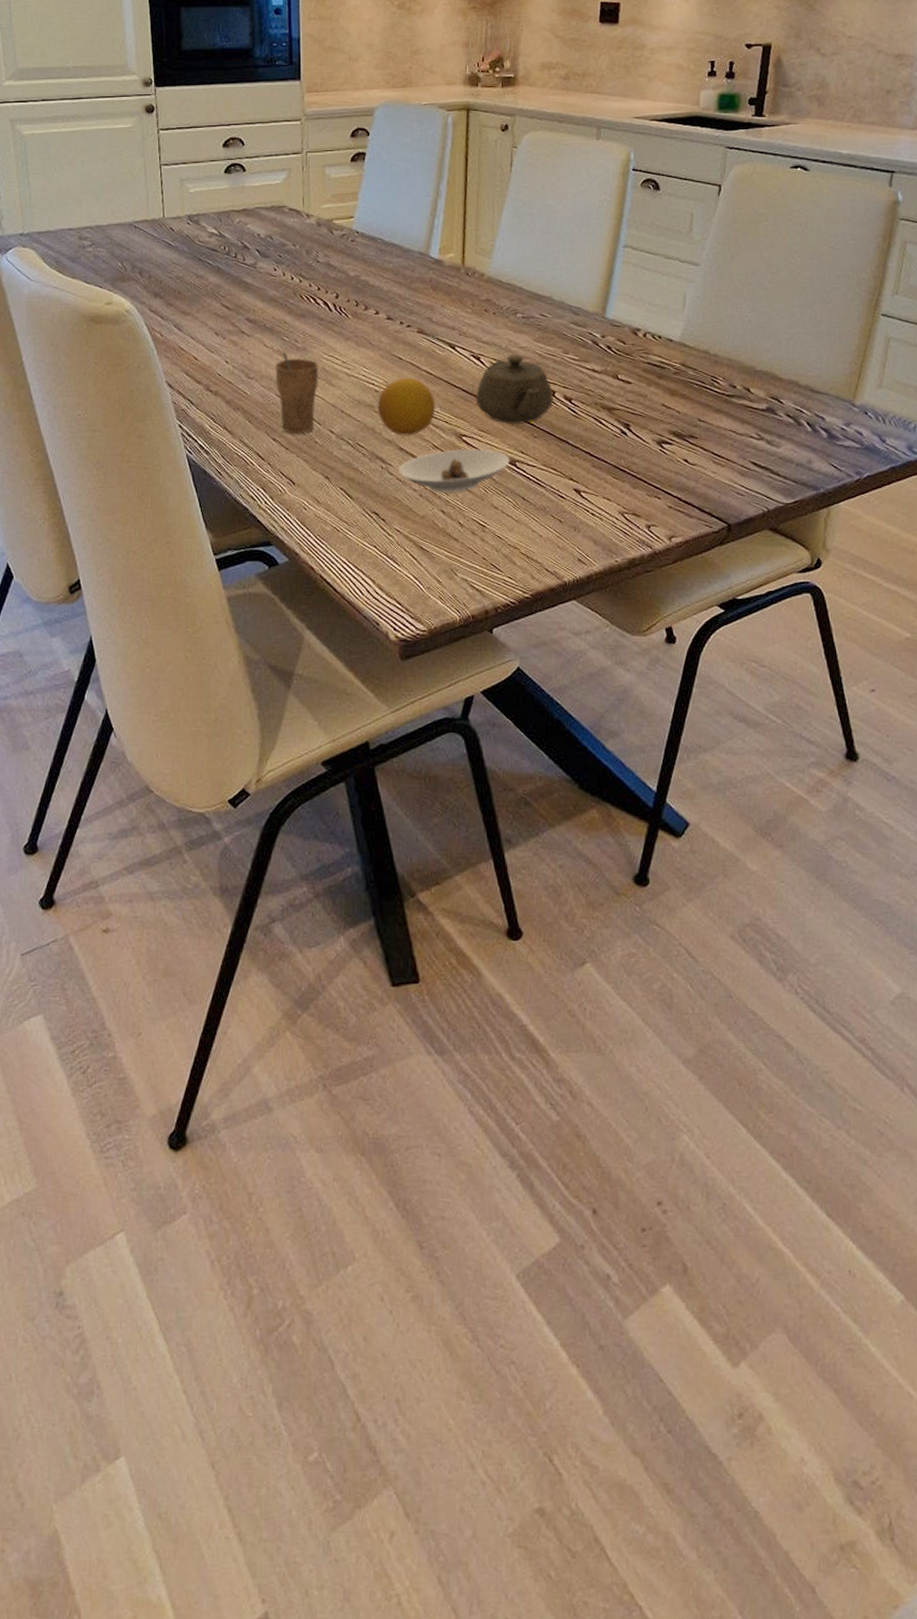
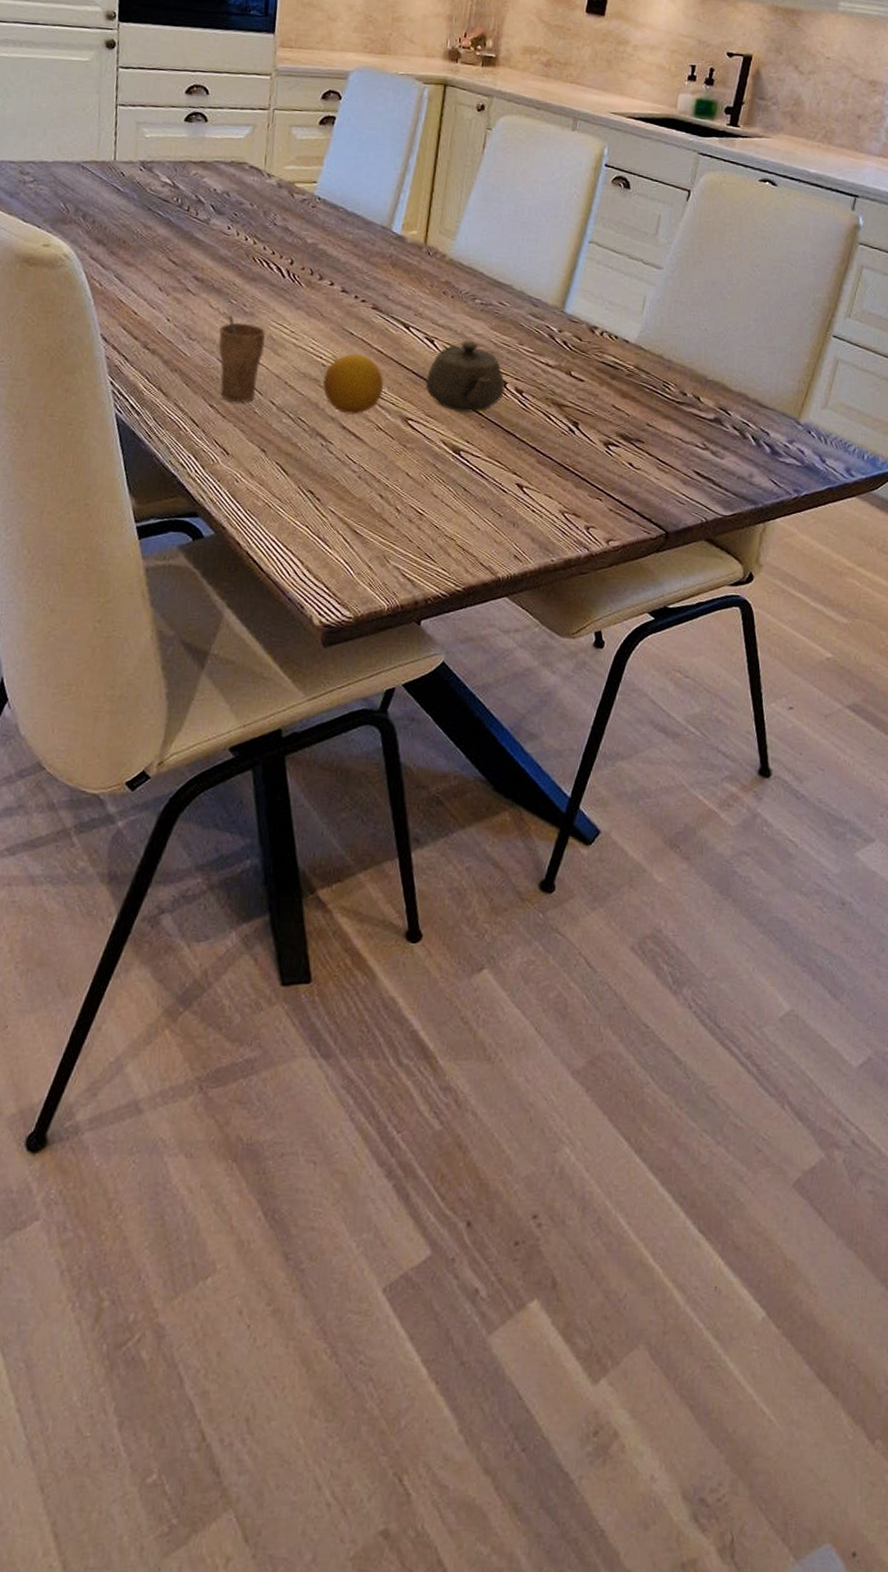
saucer: present [399,449,510,494] -> none [339,433,455,478]

